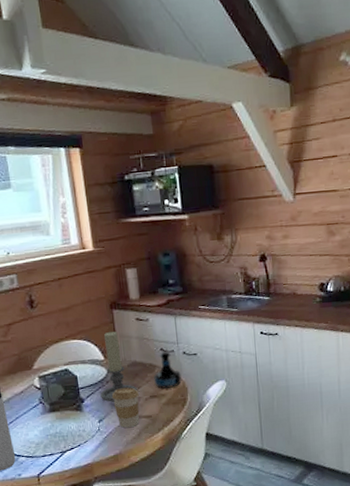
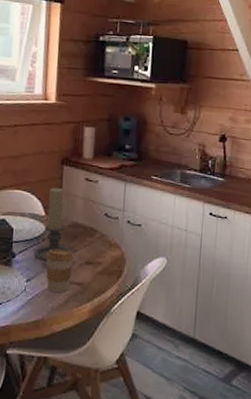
tequila bottle: present [153,352,182,389] -> none [91,217,122,257]

